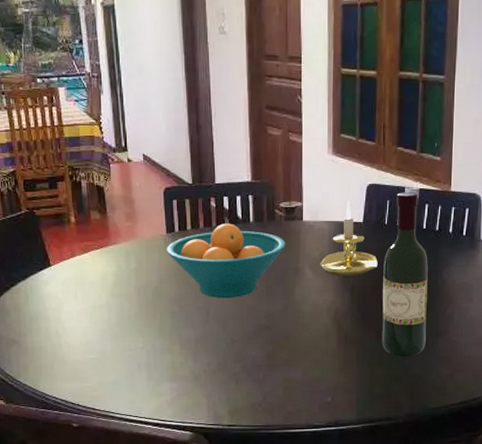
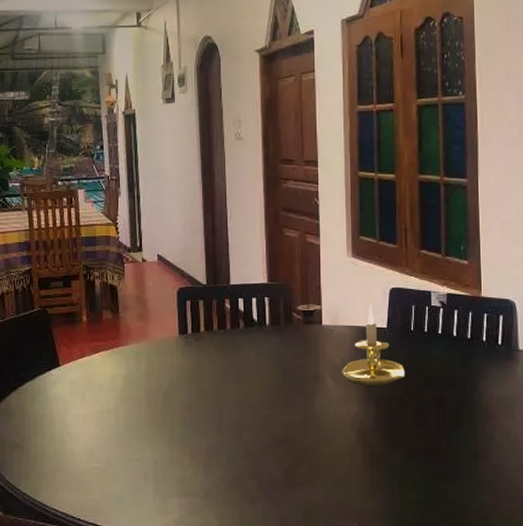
fruit bowl: present [167,223,286,298] -> none [179,326,305,406]
wine bottle: present [382,192,428,357] -> none [411,297,464,480]

